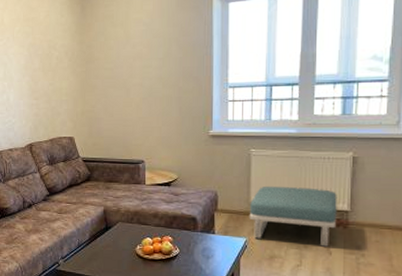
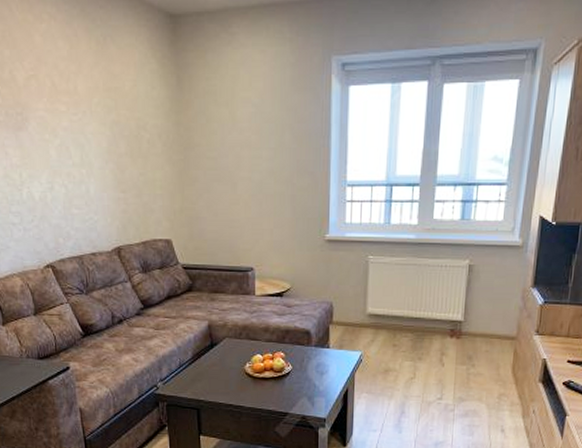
footstool: present [249,185,337,247] -> none [364,295,452,358]

